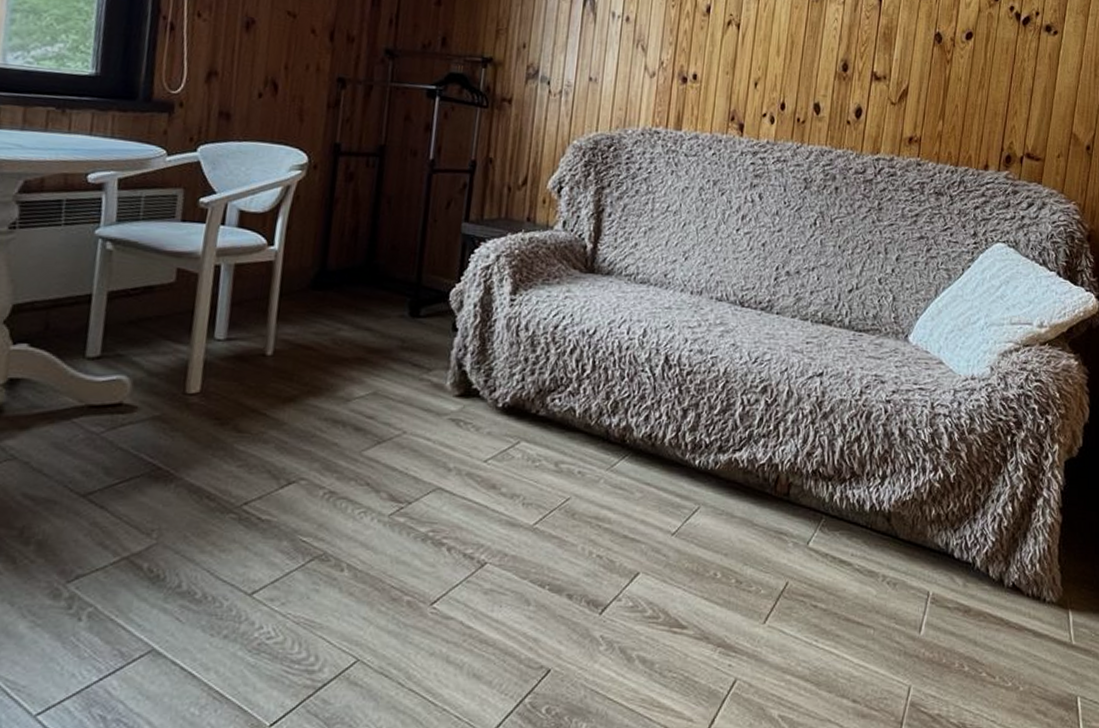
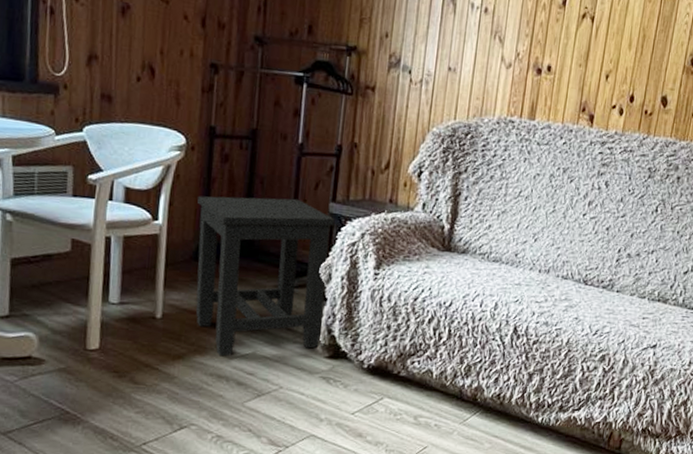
side table: none [310,218,468,398] -> present [195,195,335,357]

